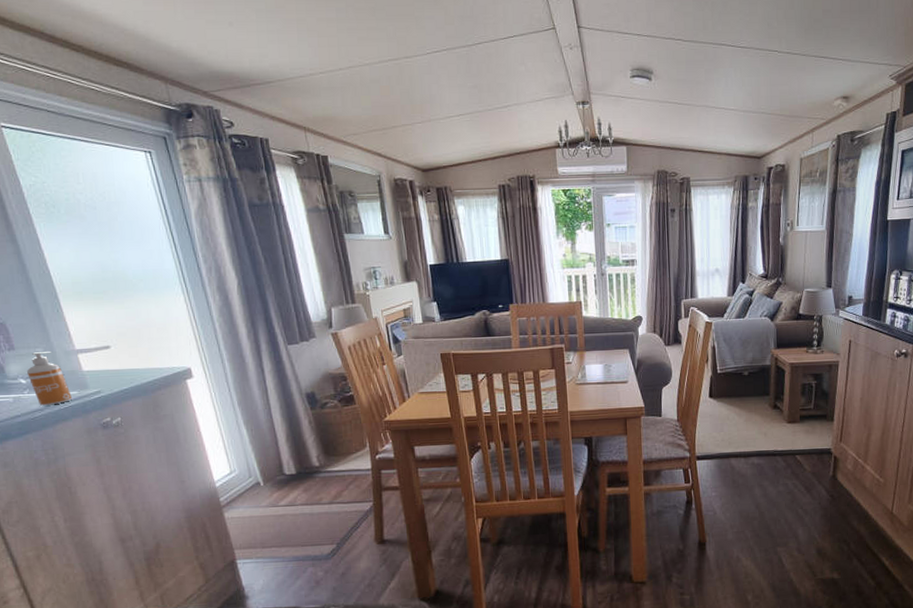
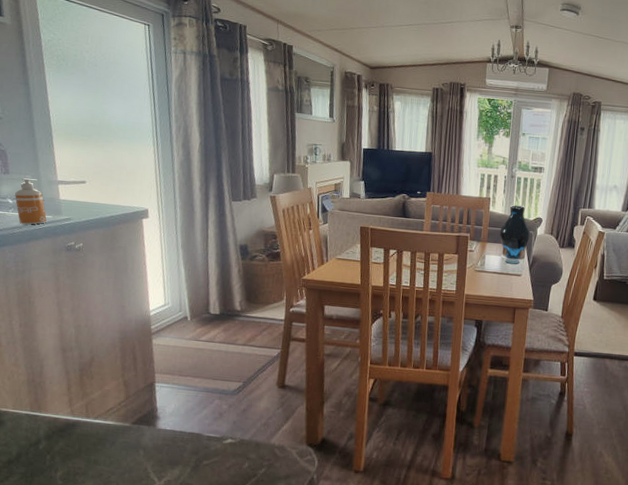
vase: none [597,305,632,371] -> present [499,205,531,264]

